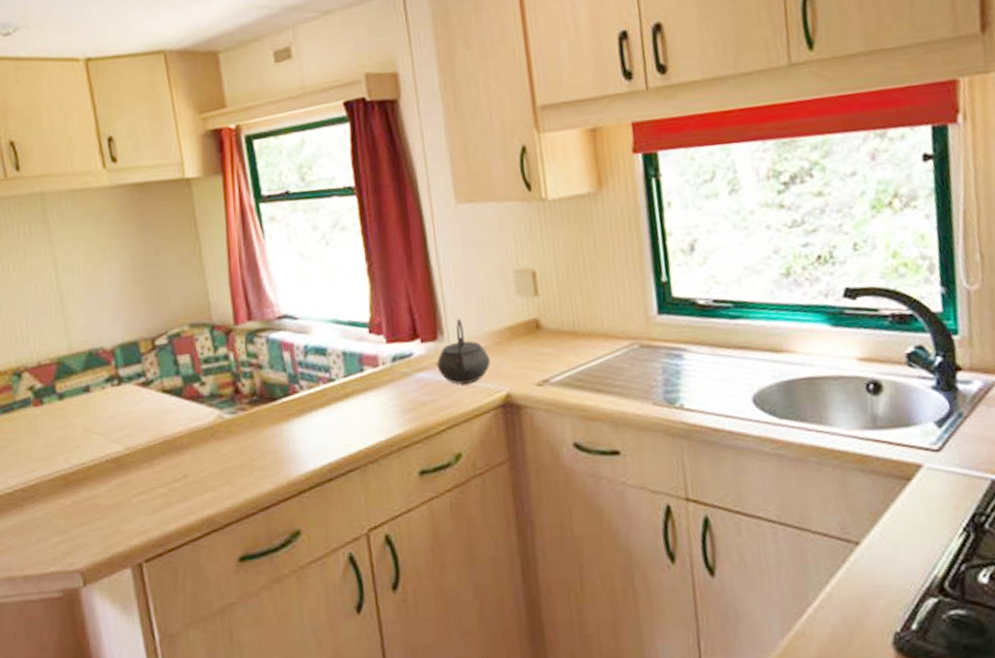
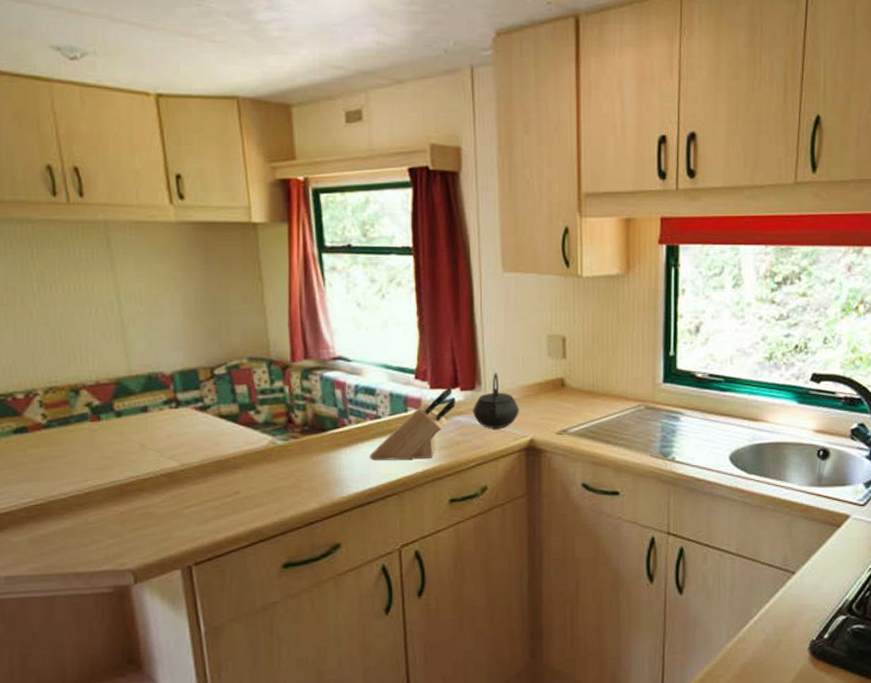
knife block: none [325,338,417,430] -> present [369,386,456,460]

